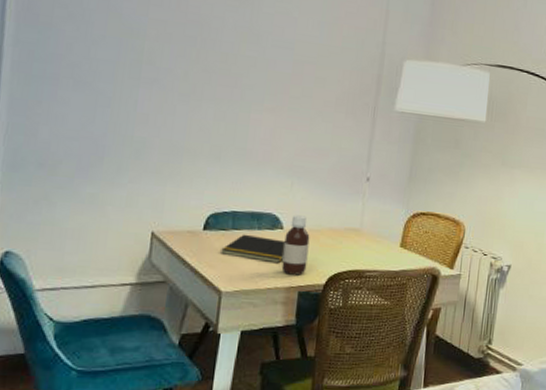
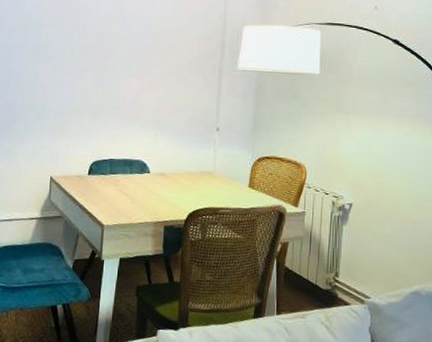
notepad: present [221,234,286,264] -> none [102,177,152,202]
bottle: present [281,215,310,275] -> none [150,161,172,212]

